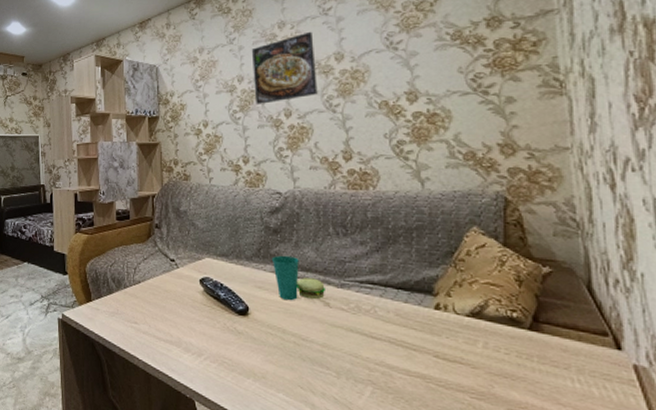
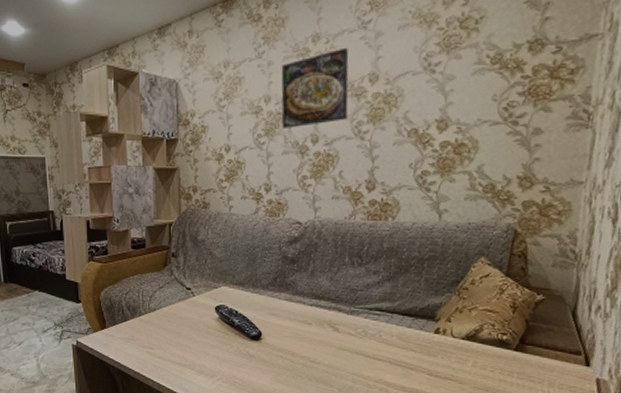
cup: present [271,255,325,301] -> none [286,284,336,327]

